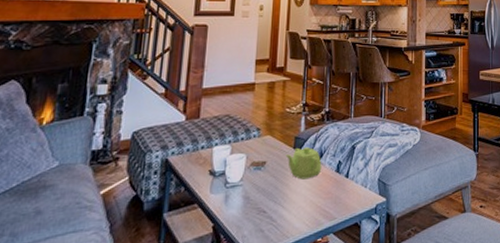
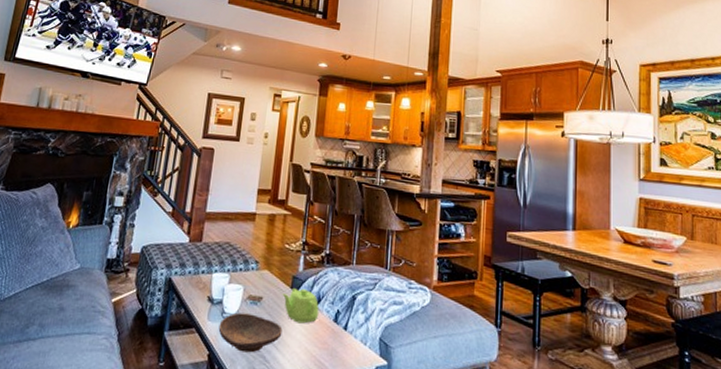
decorative bowl: none [222,179,288,217] -> present [218,312,283,353]

